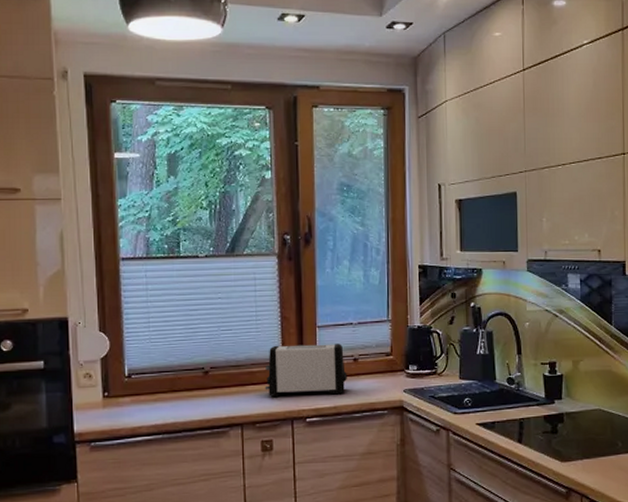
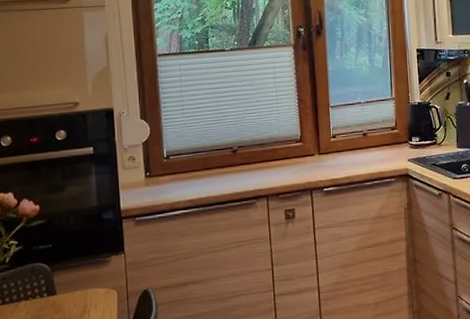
toaster: present [265,344,347,398] -> none [286,121,358,171]

